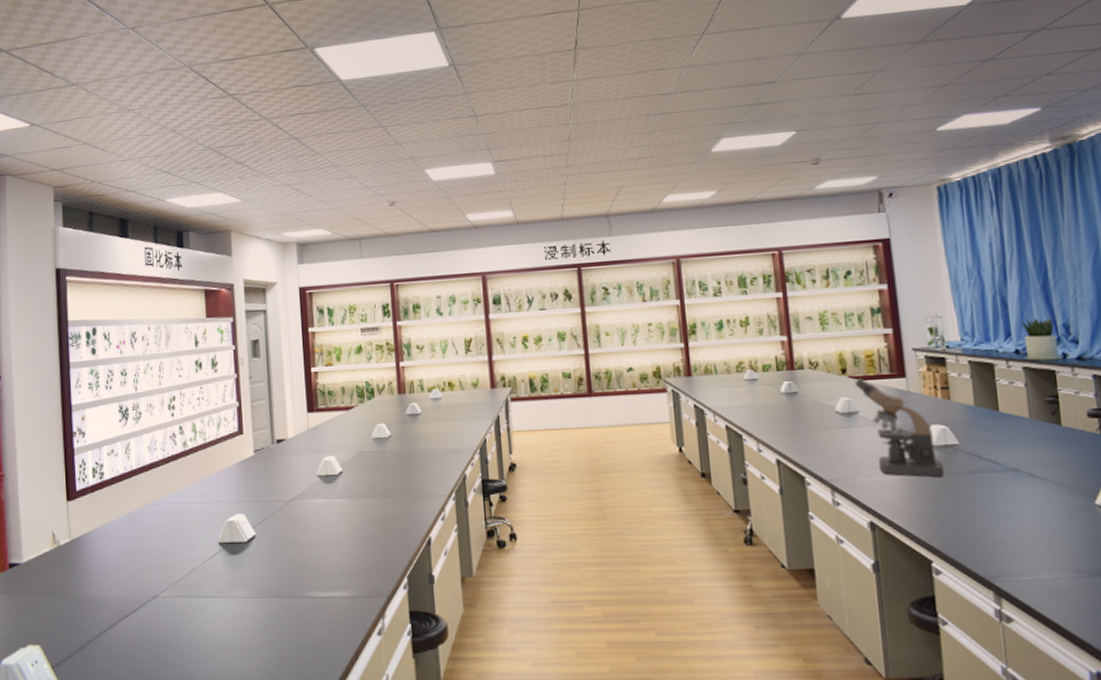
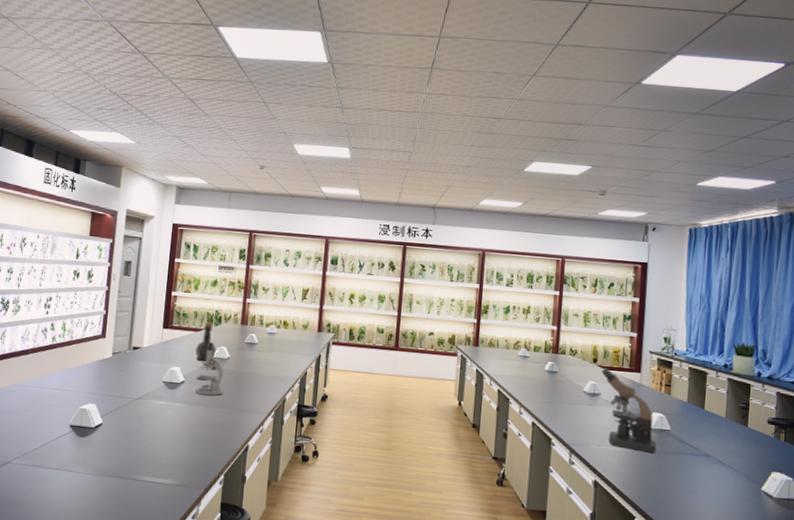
bottle: none [350,396,374,446] -> present [195,321,217,362]
microscope: none [355,421,390,484] -> present [195,342,224,396]

